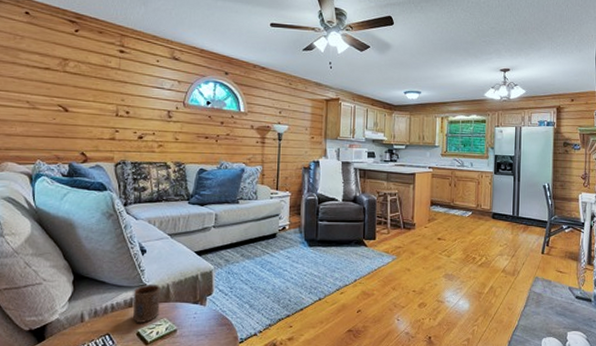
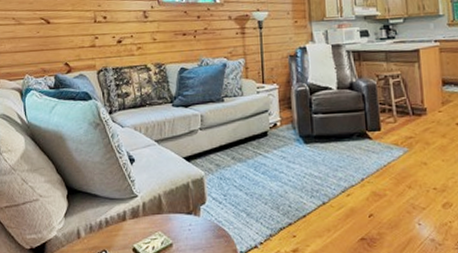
cup: present [133,284,161,323] -> none [125,194,154,238]

